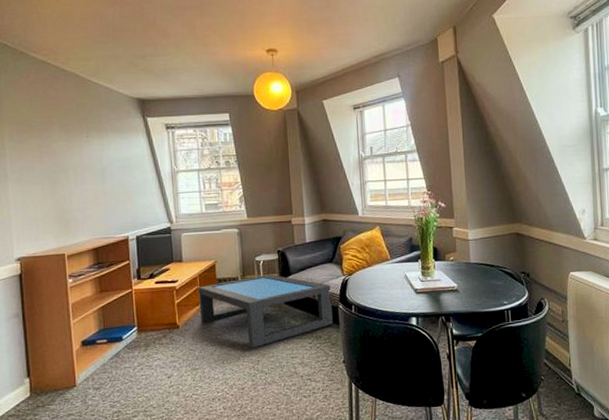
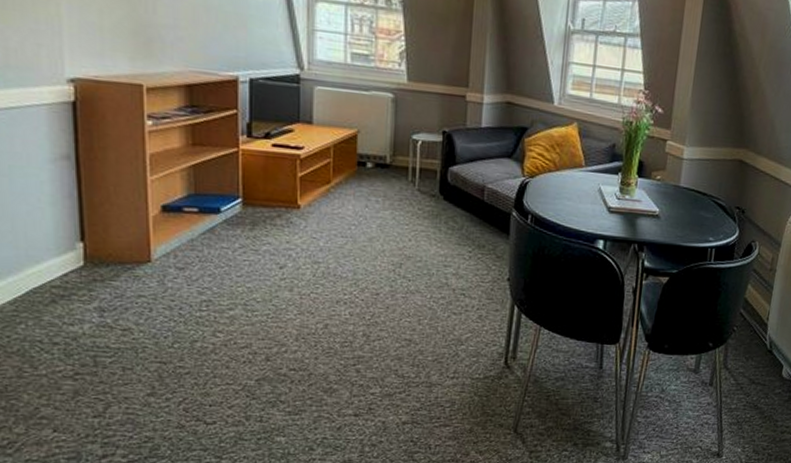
coffee table: present [198,275,333,349] -> none [330,159,505,248]

